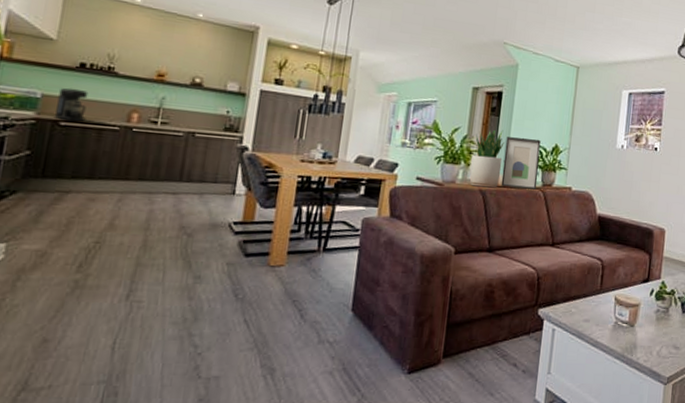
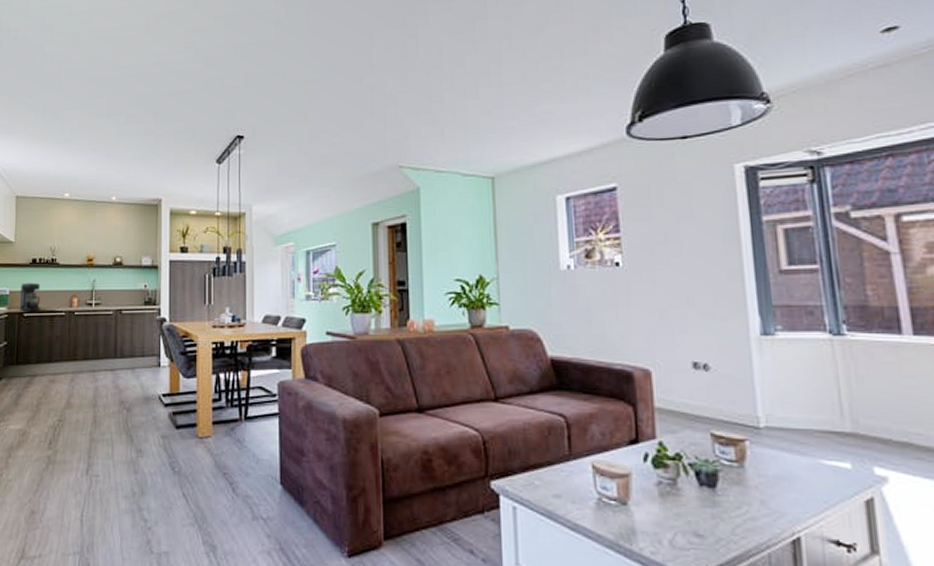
planter: present [469,130,505,188] -> none [383,267,419,336]
picture frame: present [501,137,541,190] -> none [418,272,464,335]

